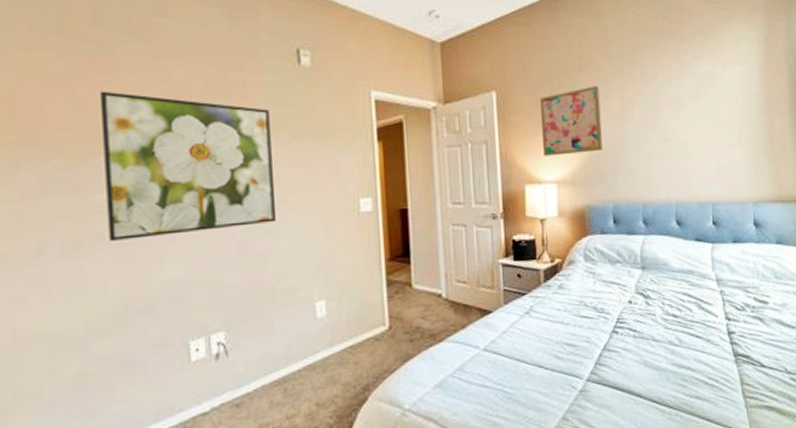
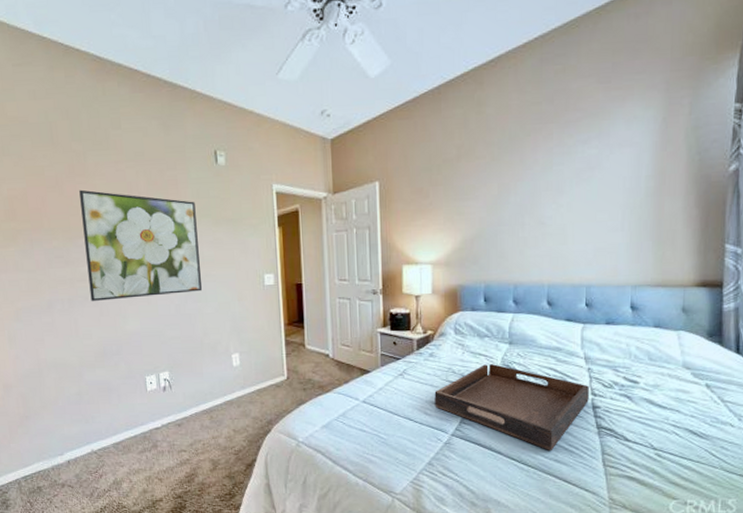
wall art: present [540,85,603,156] -> none [420,173,477,240]
serving tray: none [566,293,724,388] -> present [434,364,589,451]

